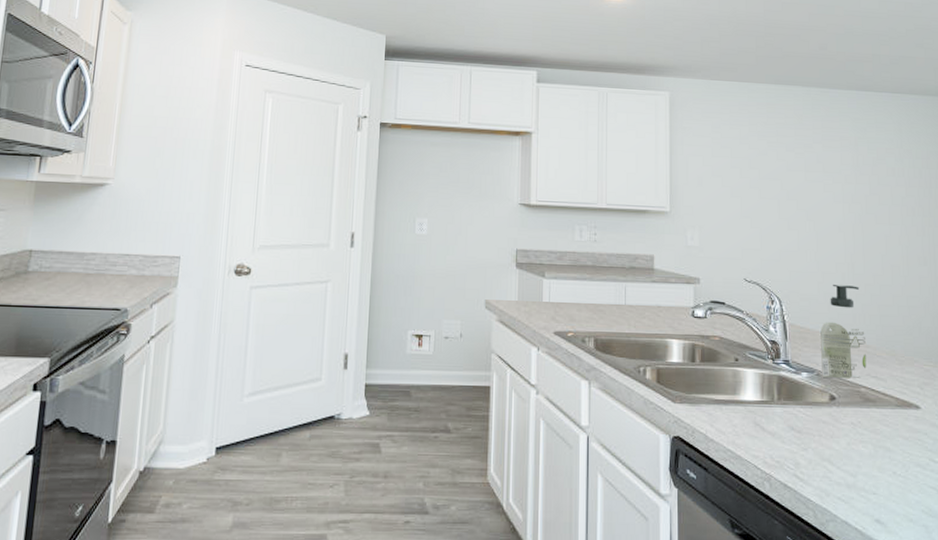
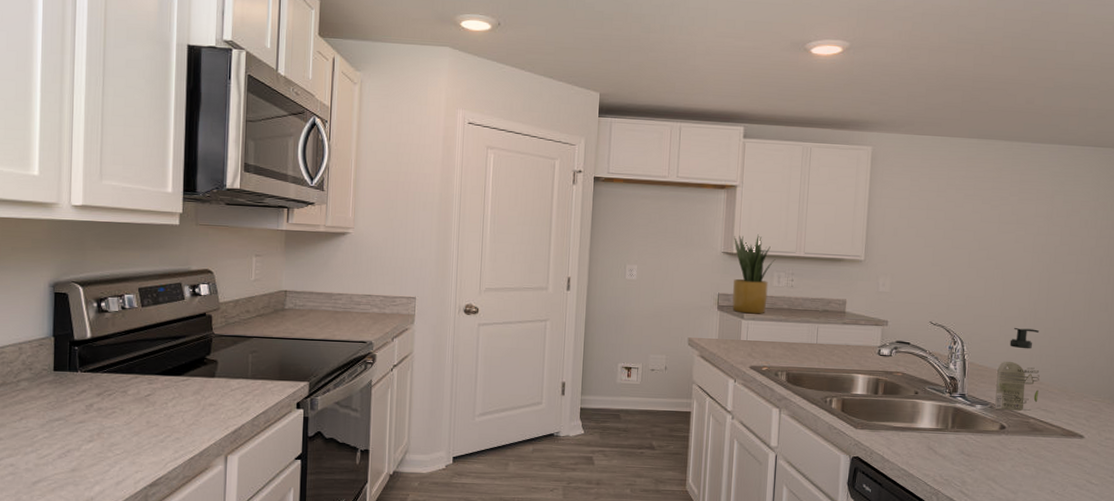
planter: none [531,184,576,272] -> present [732,234,776,314]

